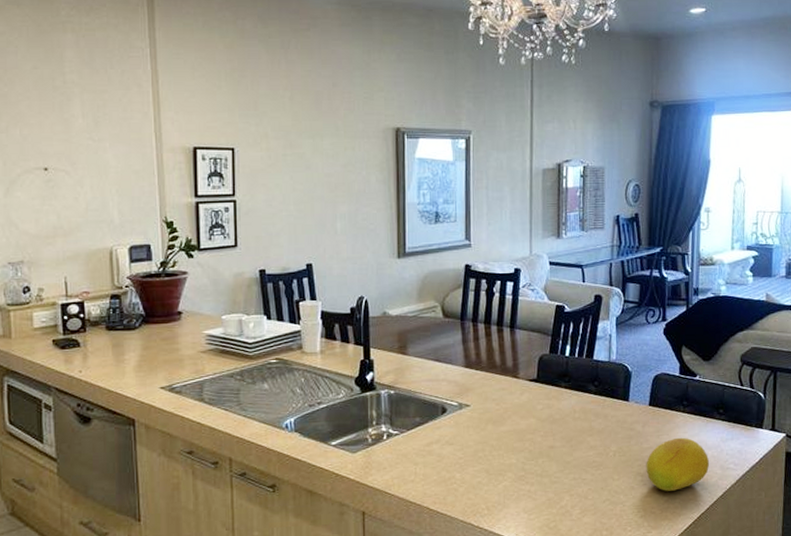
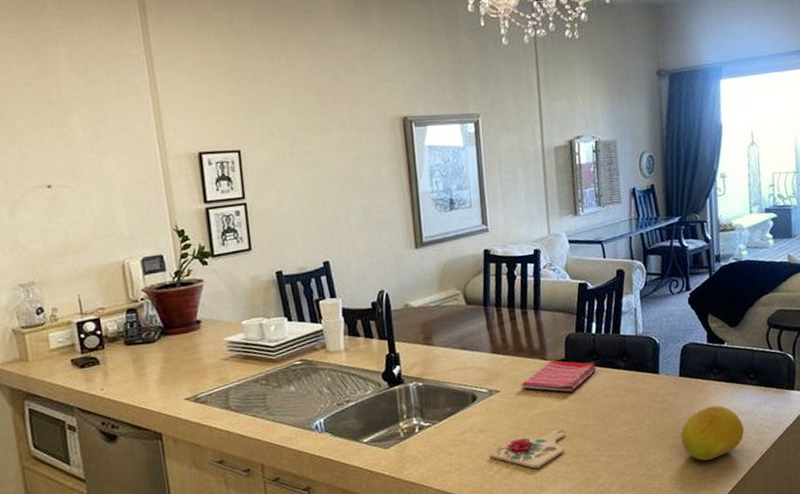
cutting board: none [455,448,532,485] -> present [490,429,567,469]
dish towel: none [491,379,567,412] -> present [521,360,596,392]

